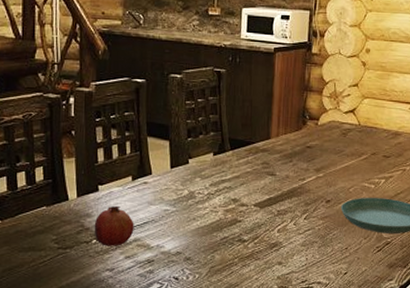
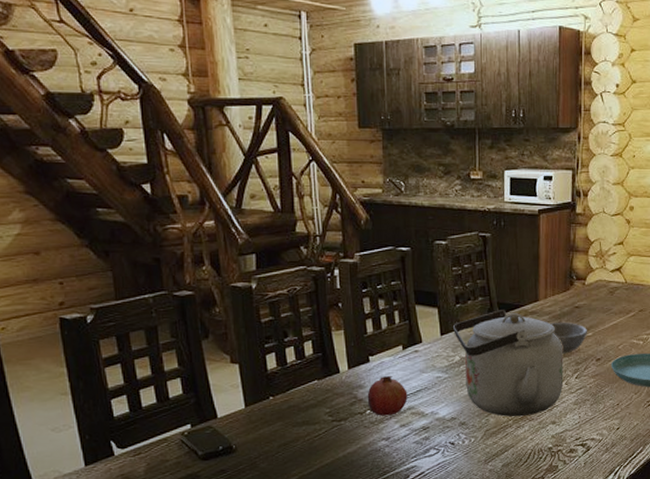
kettle: none [182,146,293,255] -> present [452,310,564,417]
bowl: none [281,161,319,193] -> present [550,322,588,354]

